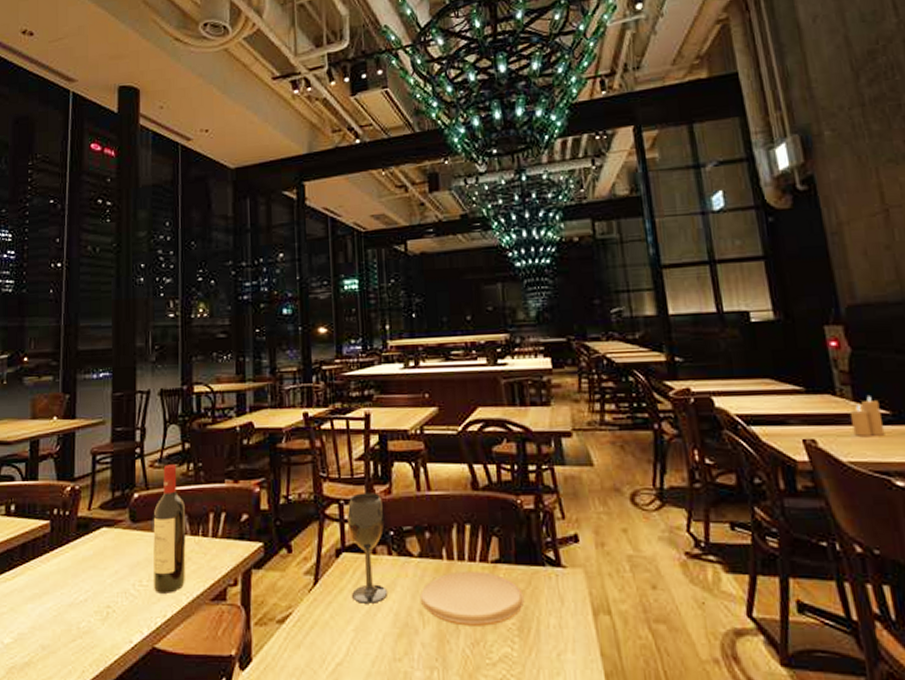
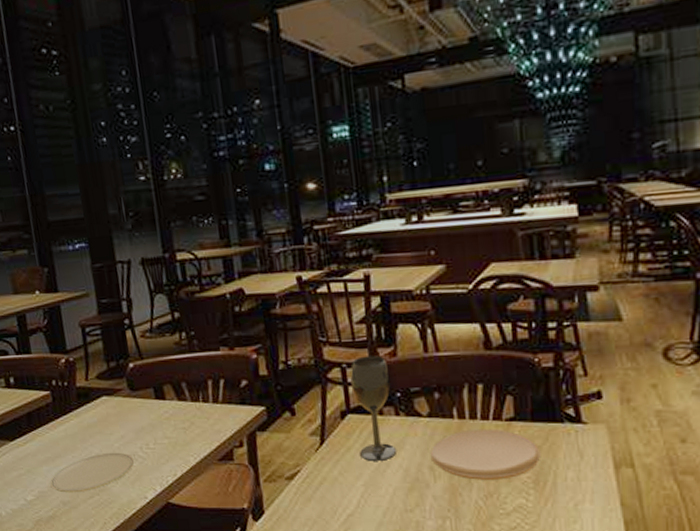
plate: none [32,589,125,635] -> present [50,452,135,493]
wine bottle: present [152,464,186,593] -> none [151,334,191,455]

